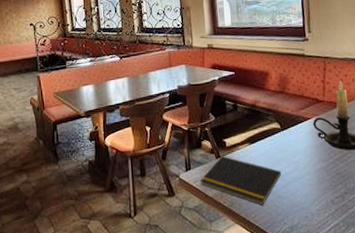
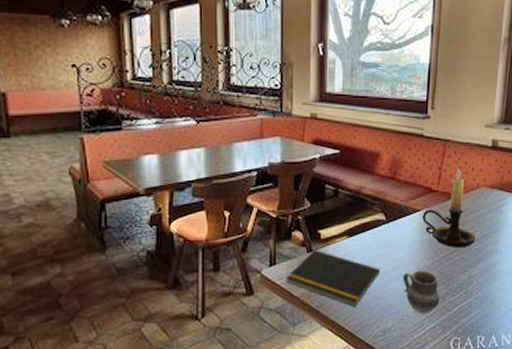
cup: none [302,171,340,212] -> present [403,270,440,315]

